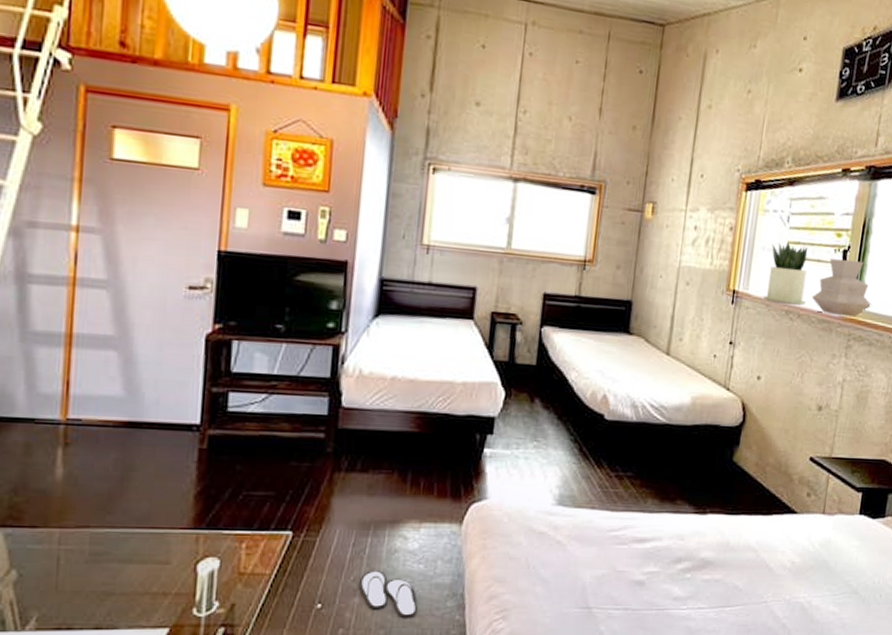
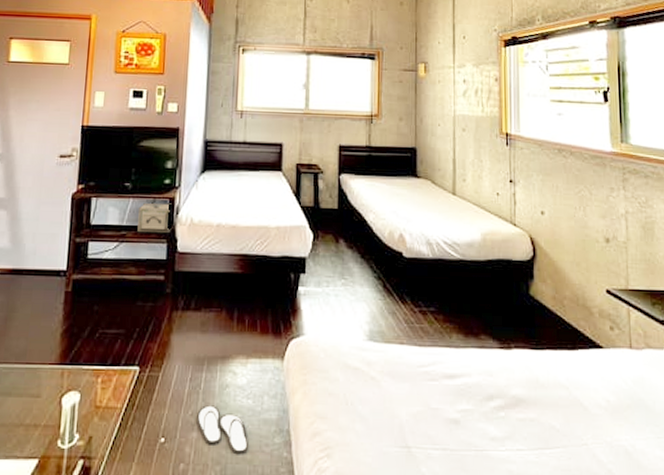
decorative box: none [292,348,337,386] -> present [137,202,173,234]
planter: present [763,242,809,306] -> none [534,88,577,145]
vase: present [811,259,872,318] -> none [580,100,641,152]

